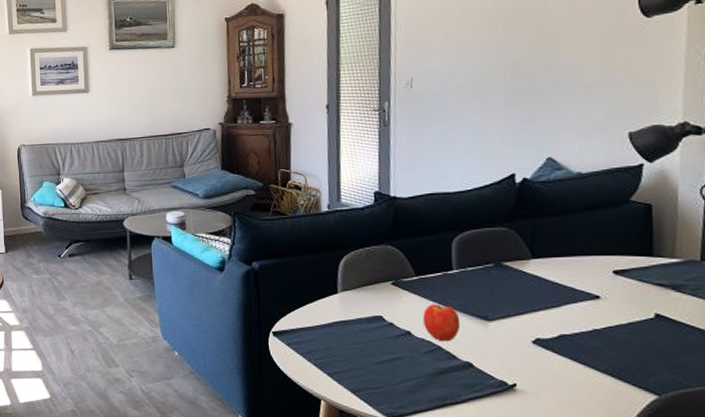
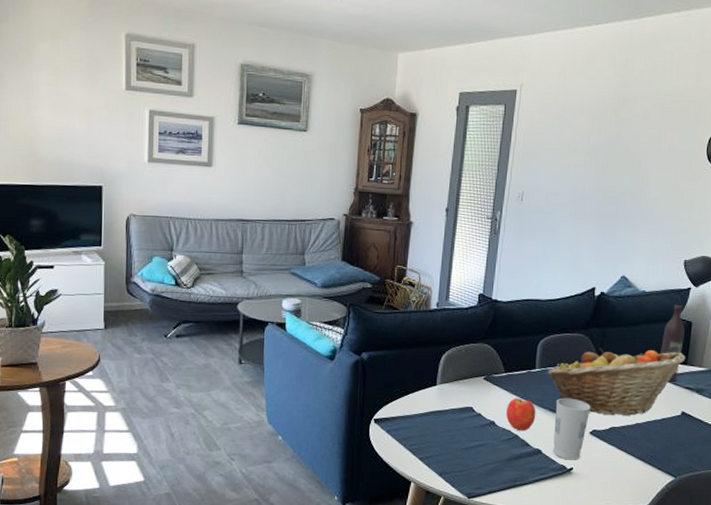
fruit basket: none [467,241,651,320] -> present [547,348,686,416]
cup: none [483,302,530,375] -> present [553,398,591,460]
wine bottle: none [613,185,644,278] -> present [660,305,685,382]

